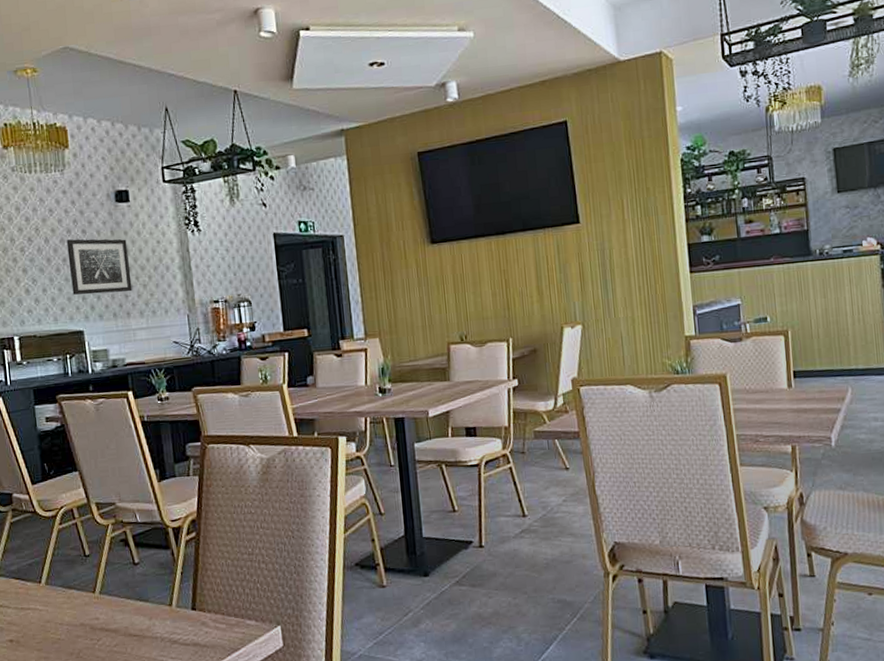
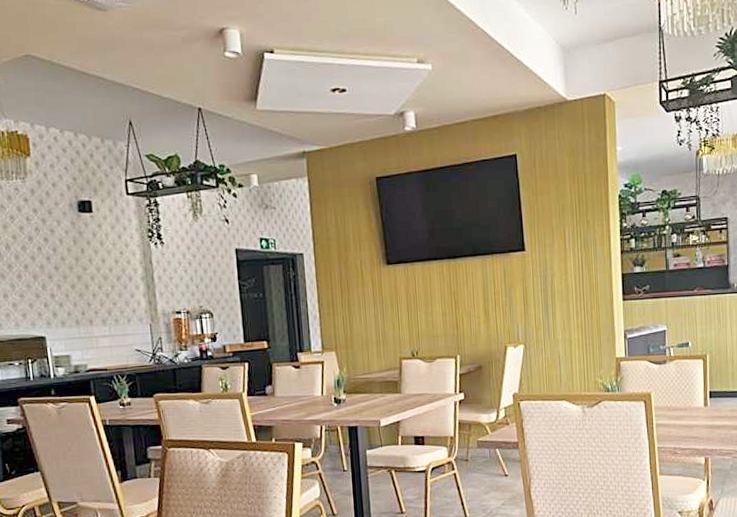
wall art: present [66,239,132,295] -> none [28,247,95,302]

